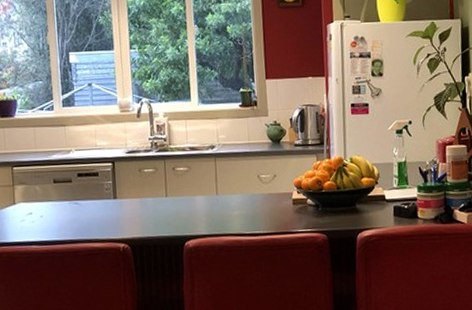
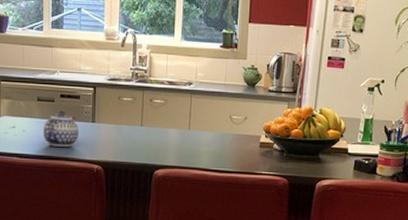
teapot: none [62,190,101,229] -> present [44,110,80,147]

